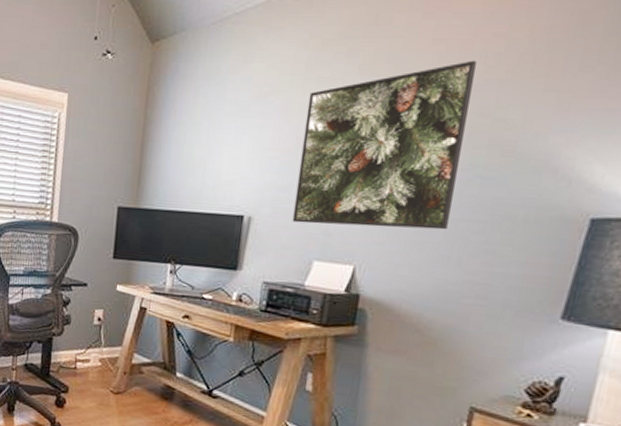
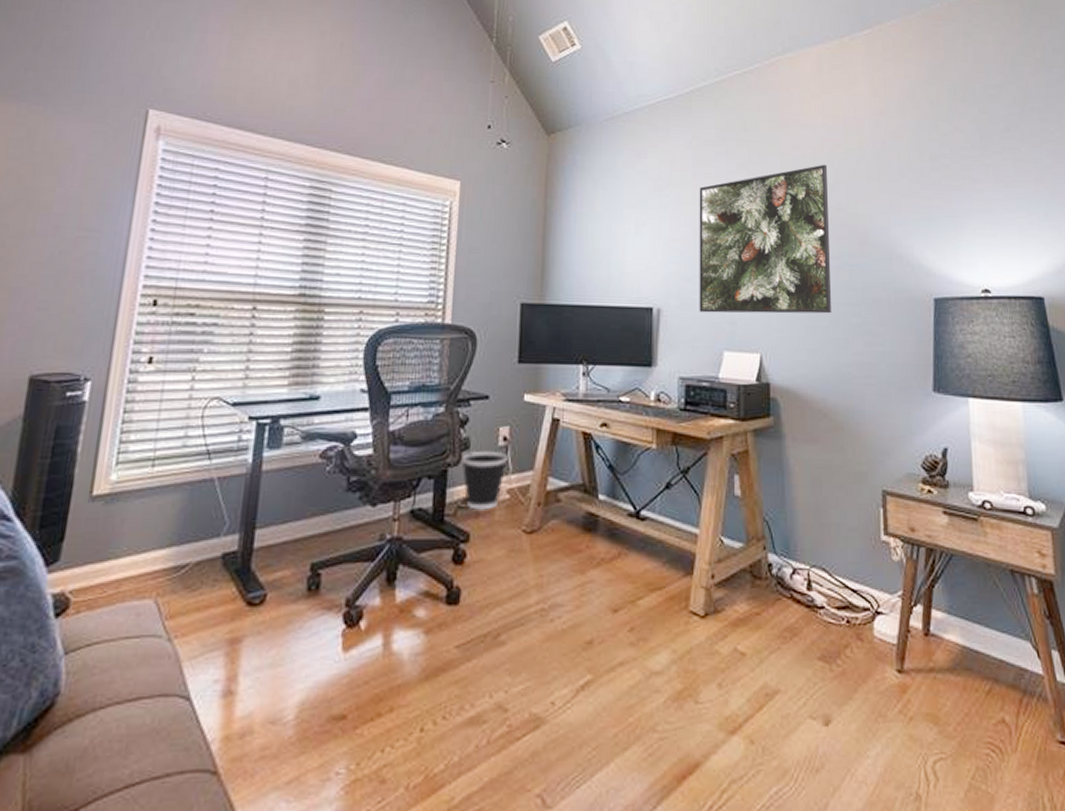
wastebasket: none [64,326,101,372] -> present [461,450,508,510]

